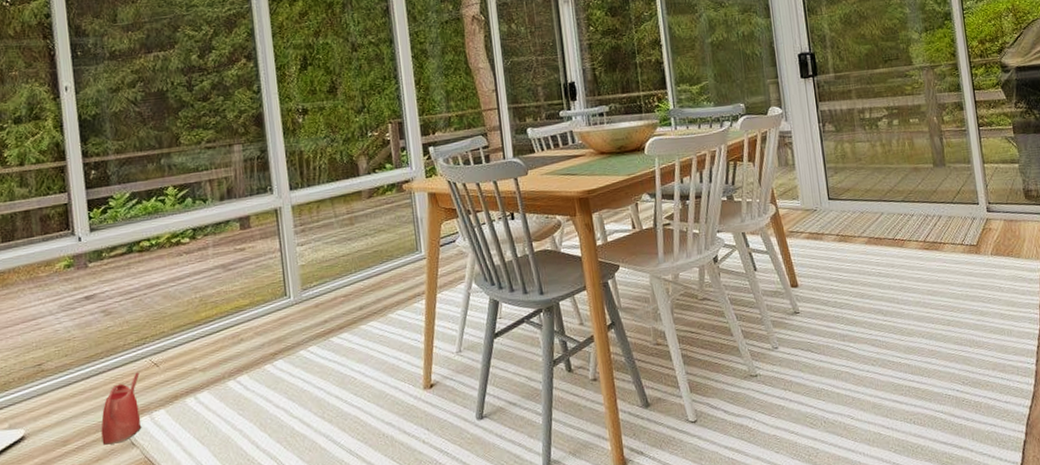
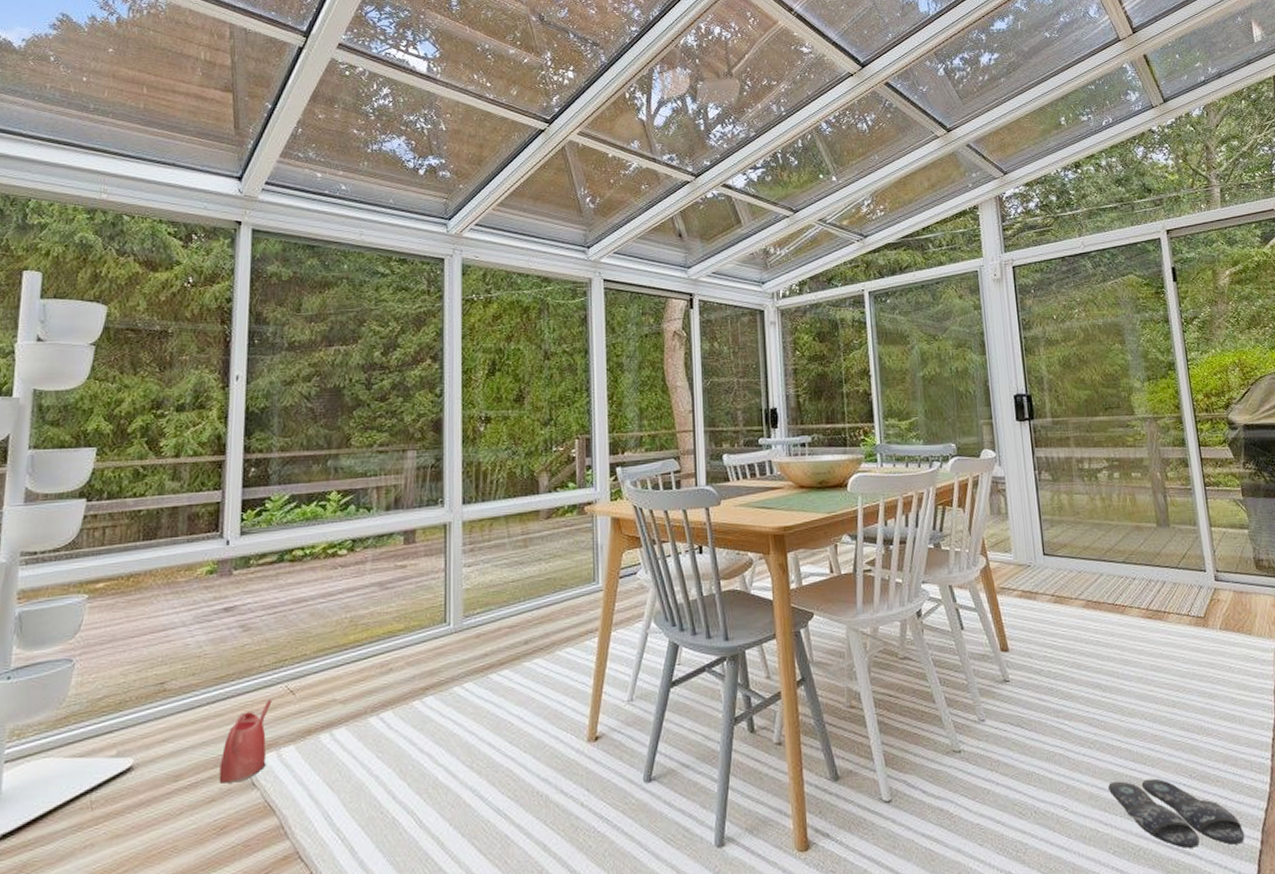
slippers: none [890,387,1011,443] -> present [1108,778,1245,848]

